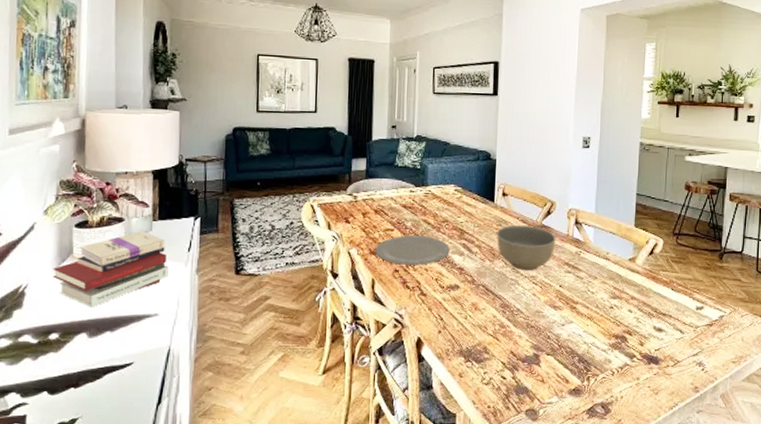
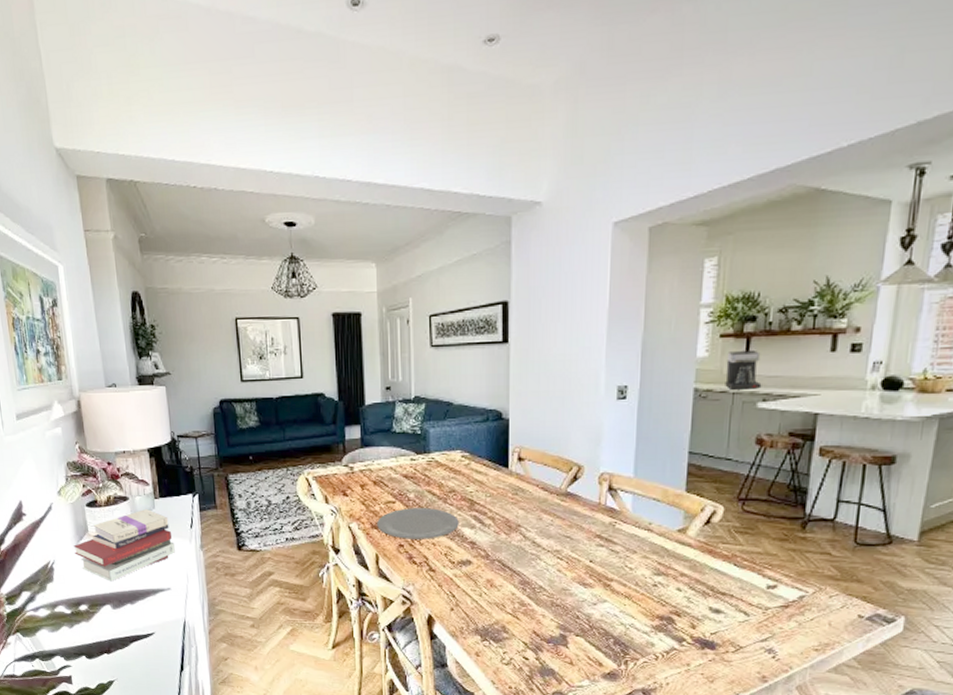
bowl: present [497,225,556,270] -> none [513,493,585,544]
coffee maker: none [662,115,688,146] -> present [725,349,762,390]

